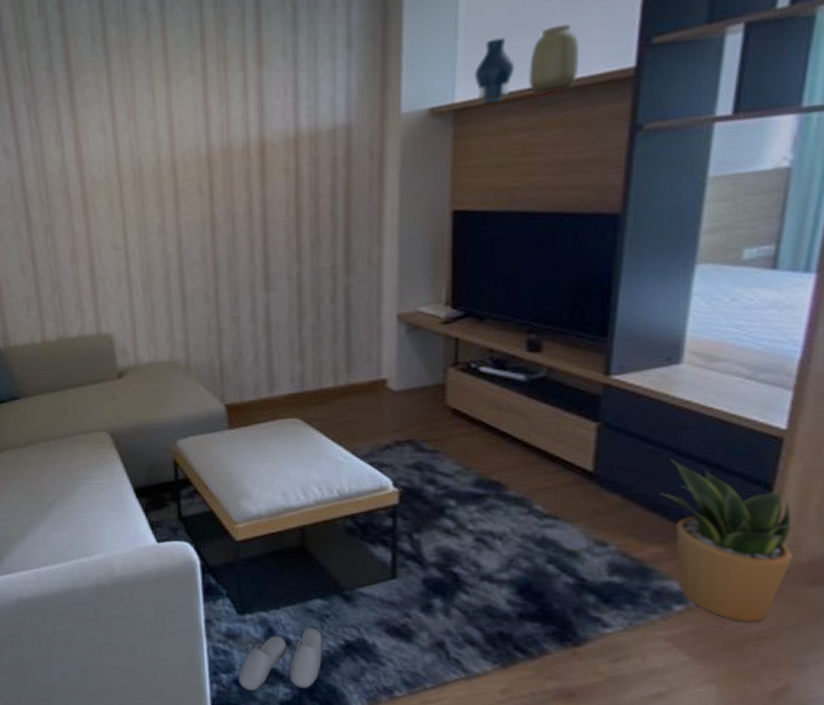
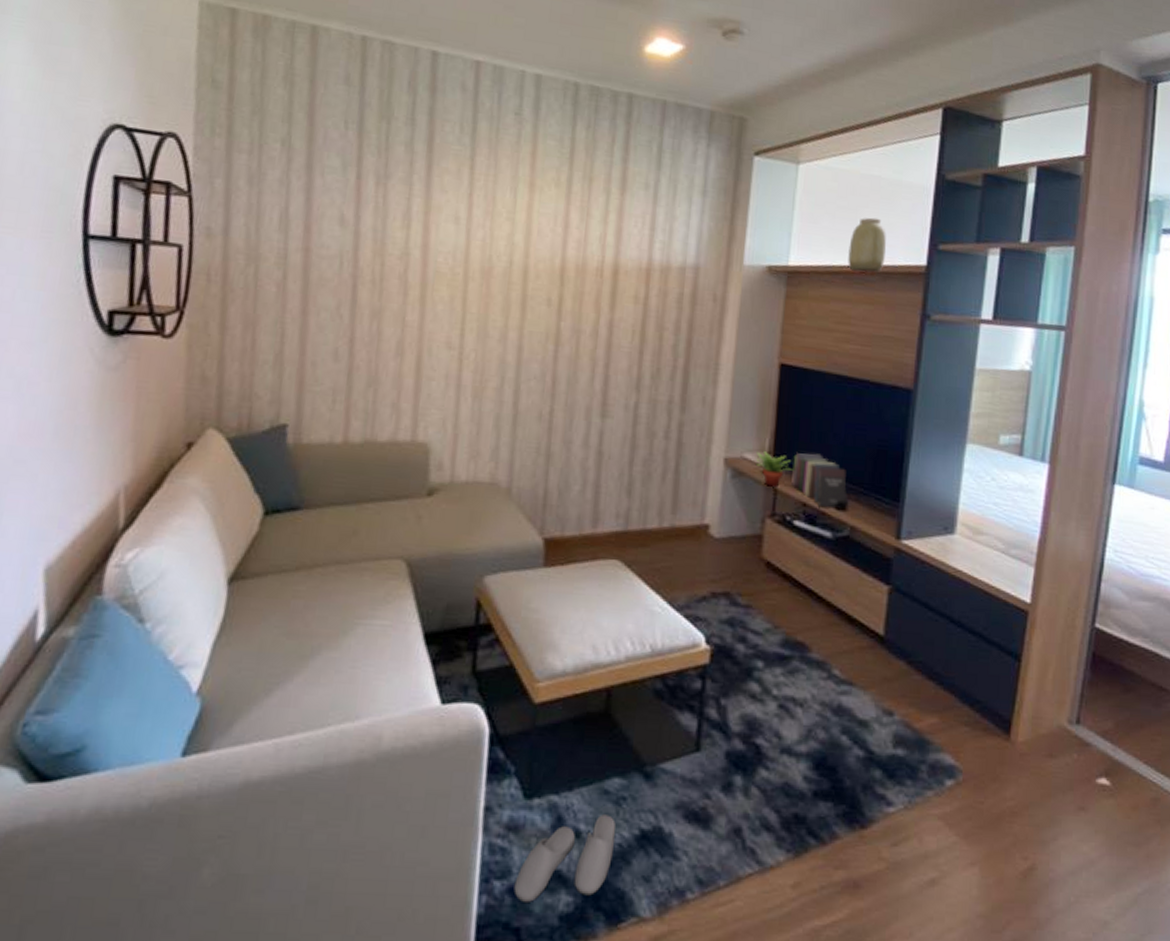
succulent plant: none [432,301,476,337] -> present [755,450,794,487]
vase: present [475,37,515,106] -> none [806,217,838,274]
books: none [475,297,541,350] -> present [791,453,847,508]
potted plant: present [659,459,796,622] -> none [936,627,1038,797]

